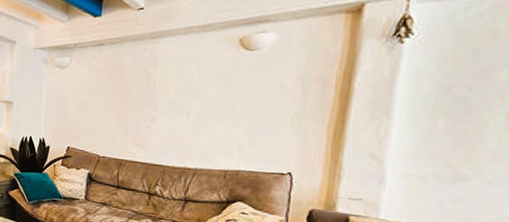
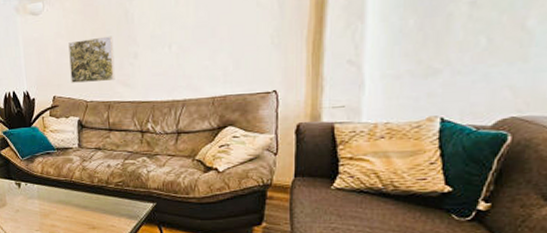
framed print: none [86,97,133,141] -> present [68,36,115,83]

